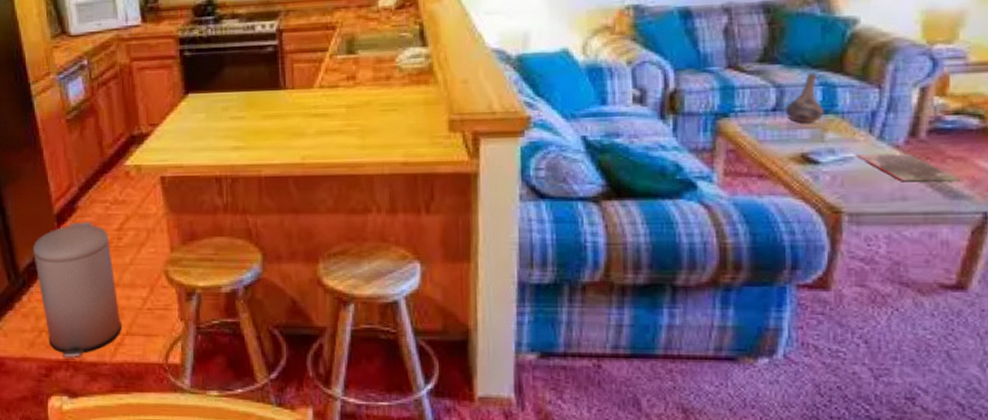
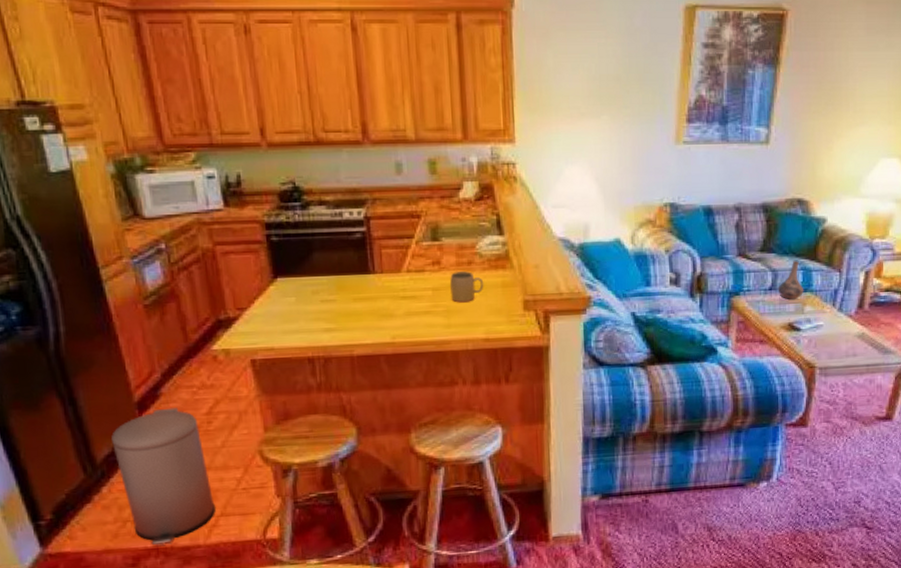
mug: none [365,87,404,122] -> present [449,271,484,303]
magazine: present [856,153,960,183] -> none [824,321,889,343]

